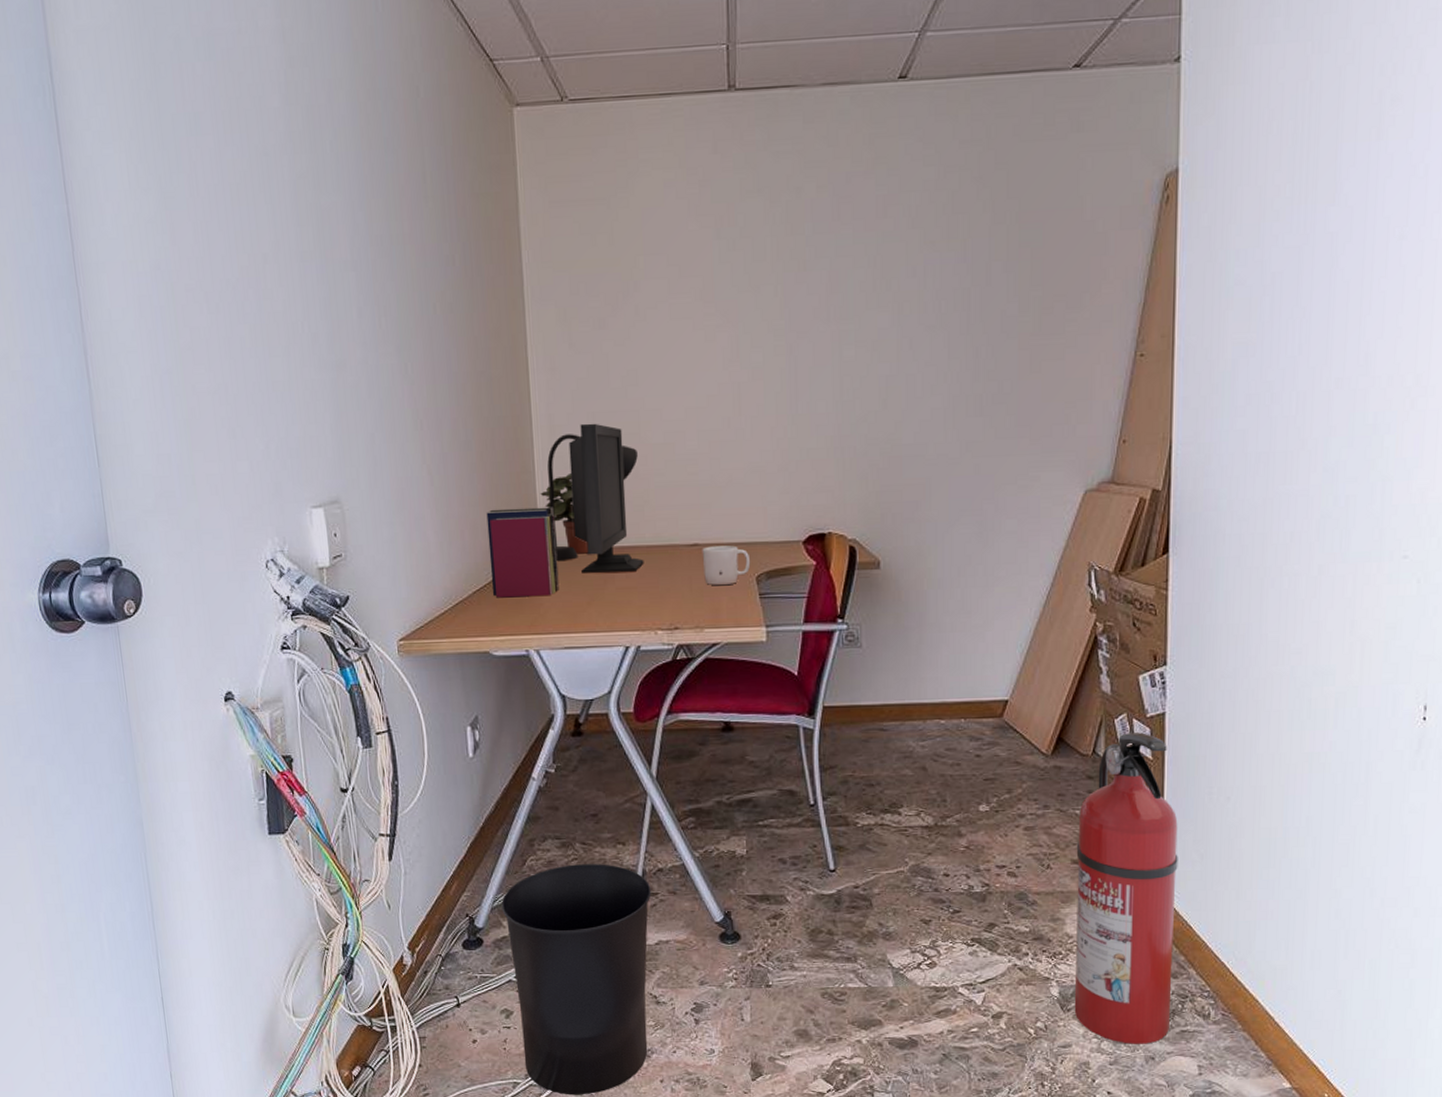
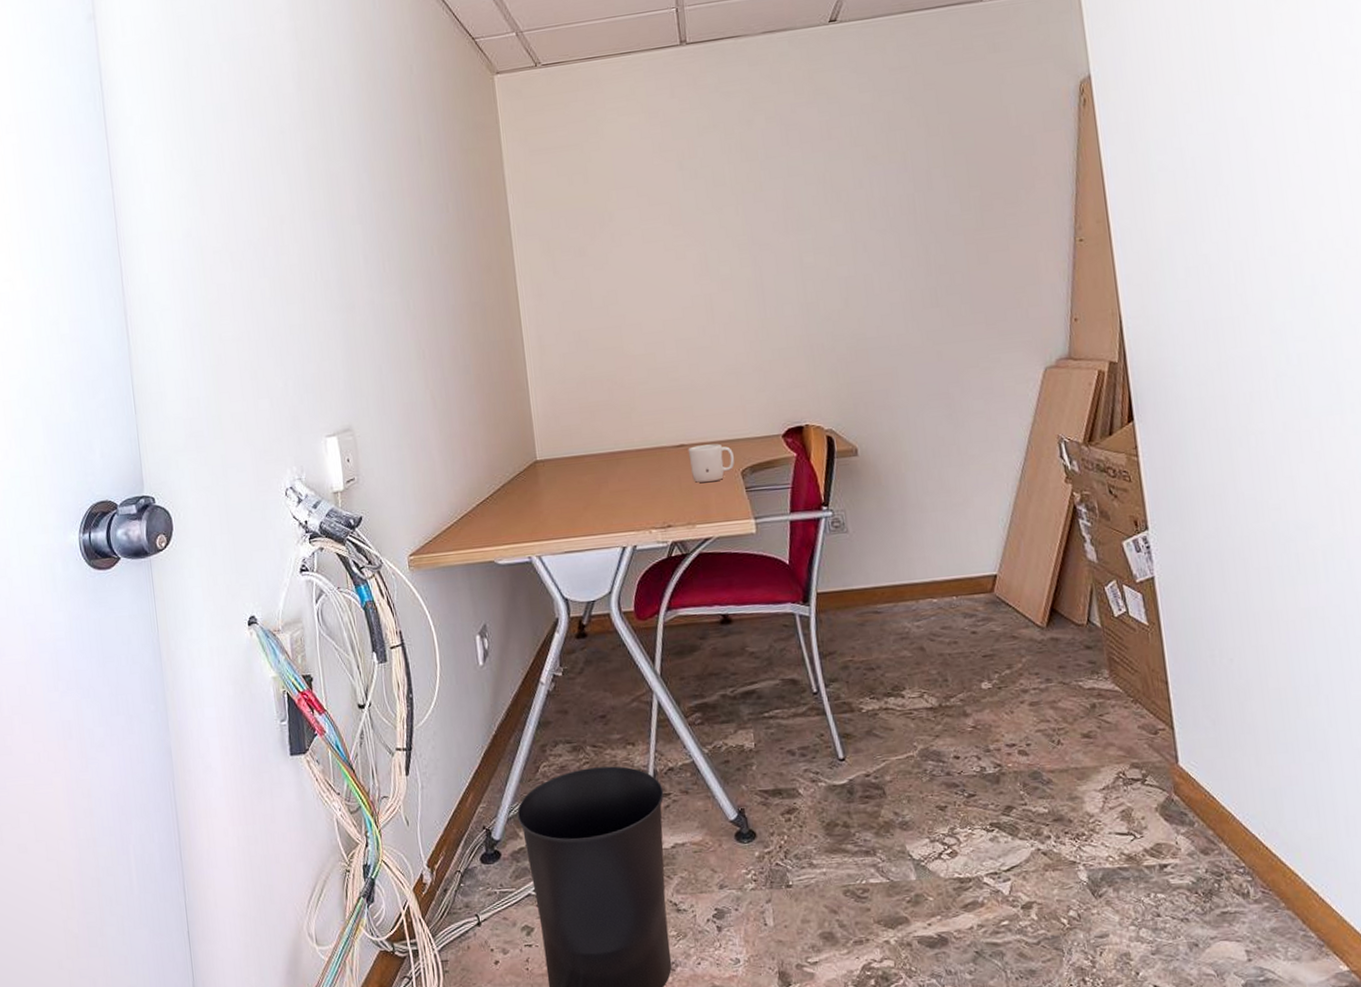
books: present [486,507,560,598] -> none [486,420,557,509]
potted plant: present [540,474,589,554] -> none [534,388,582,462]
desk lamp: present [547,434,638,562] -> none [539,351,623,471]
computer monitor: present [568,423,644,573] -> none [558,340,635,480]
fire extinguisher: present [1074,732,1178,1044] -> none [1082,598,1209,930]

